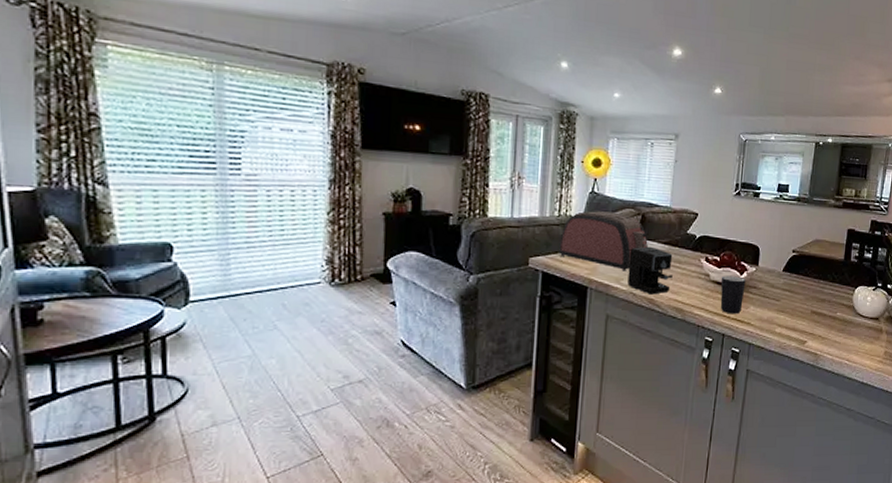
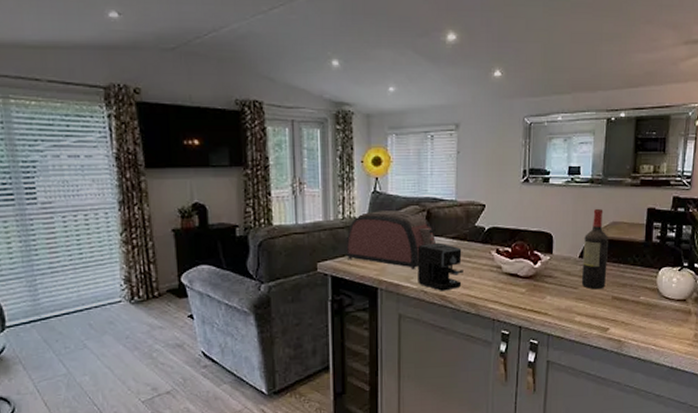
mug: present [720,275,746,314] -> none [514,266,540,306]
wine bottle: none [783,225,812,303] -> present [581,208,609,290]

